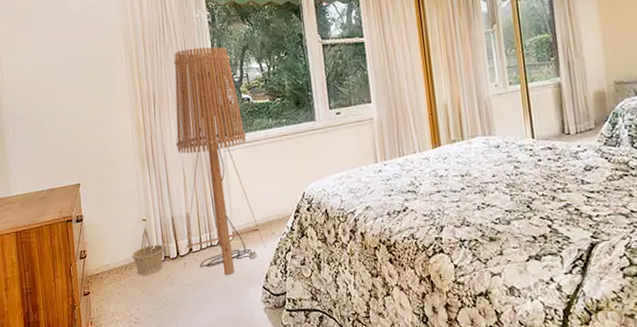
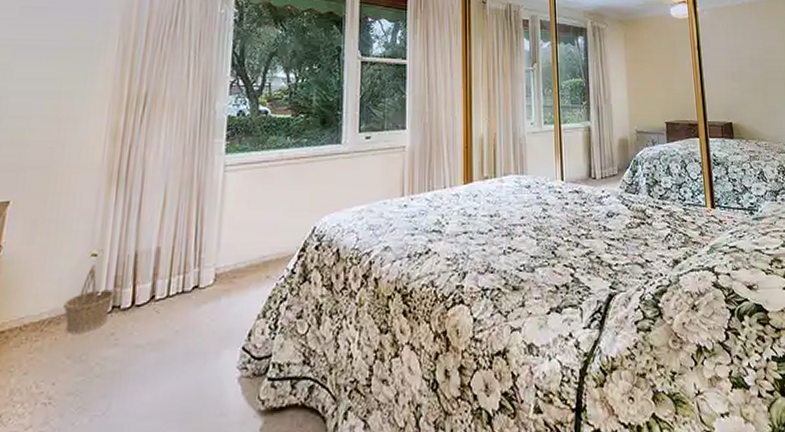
floor lamp: present [174,46,266,276] -> none [138,46,256,333]

